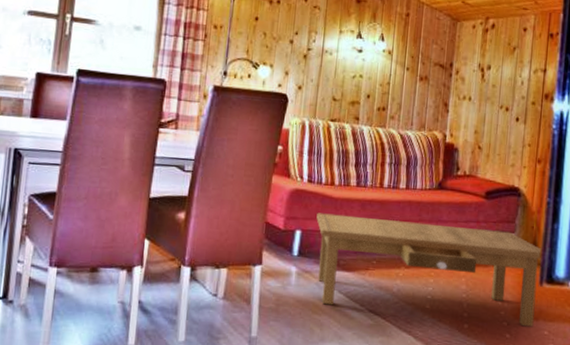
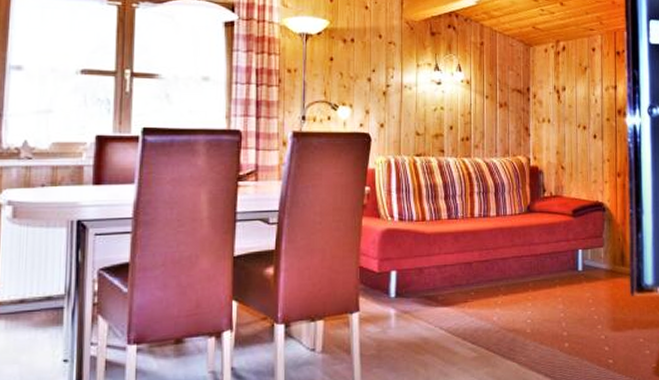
coffee table: present [316,212,542,327] -> none [411,246,630,344]

